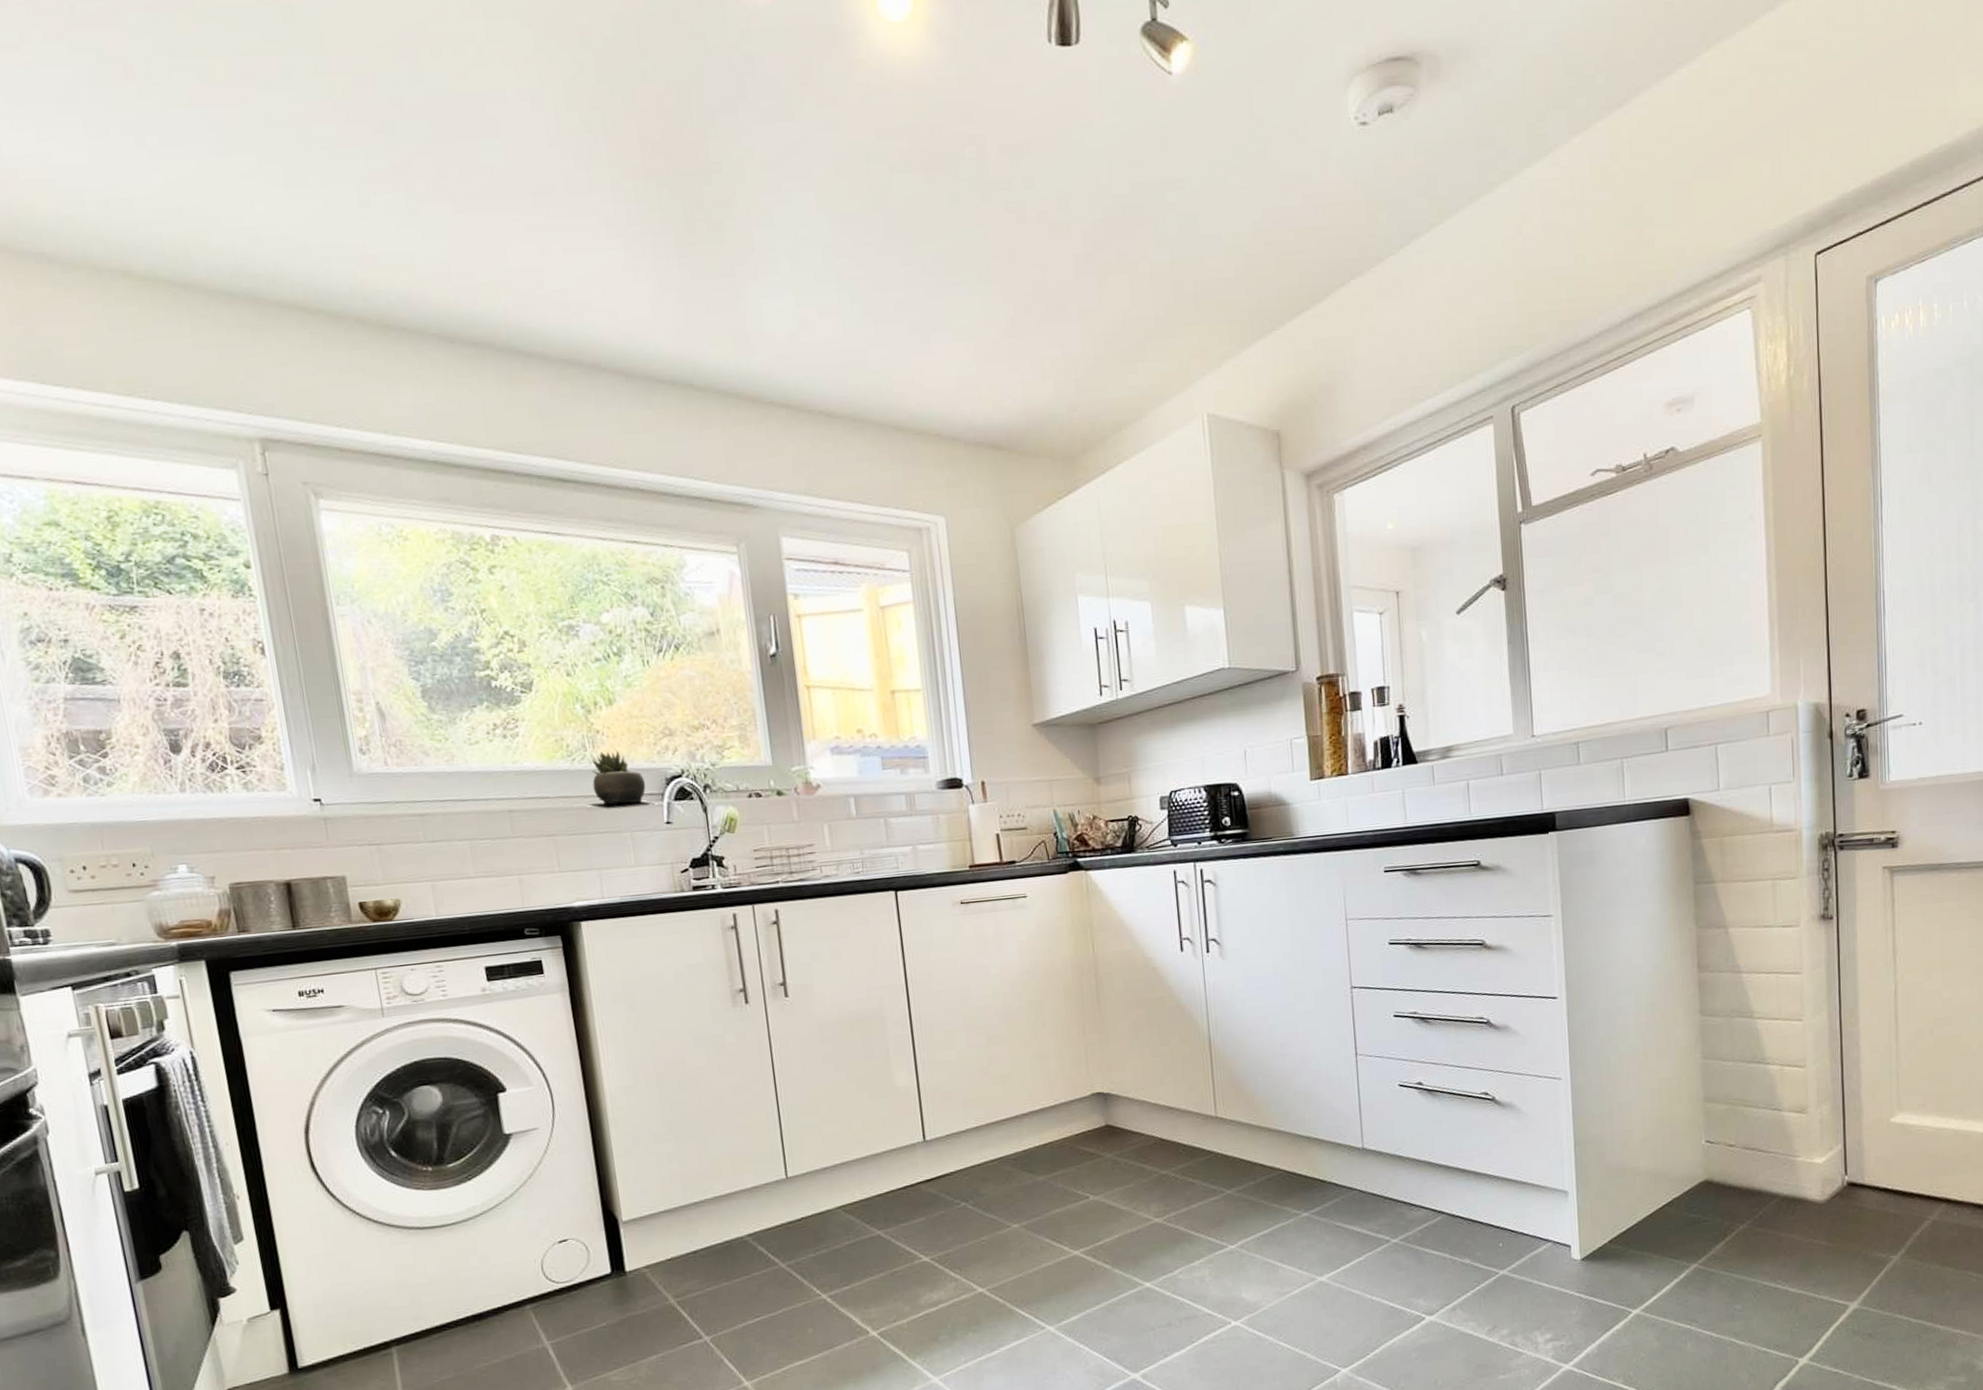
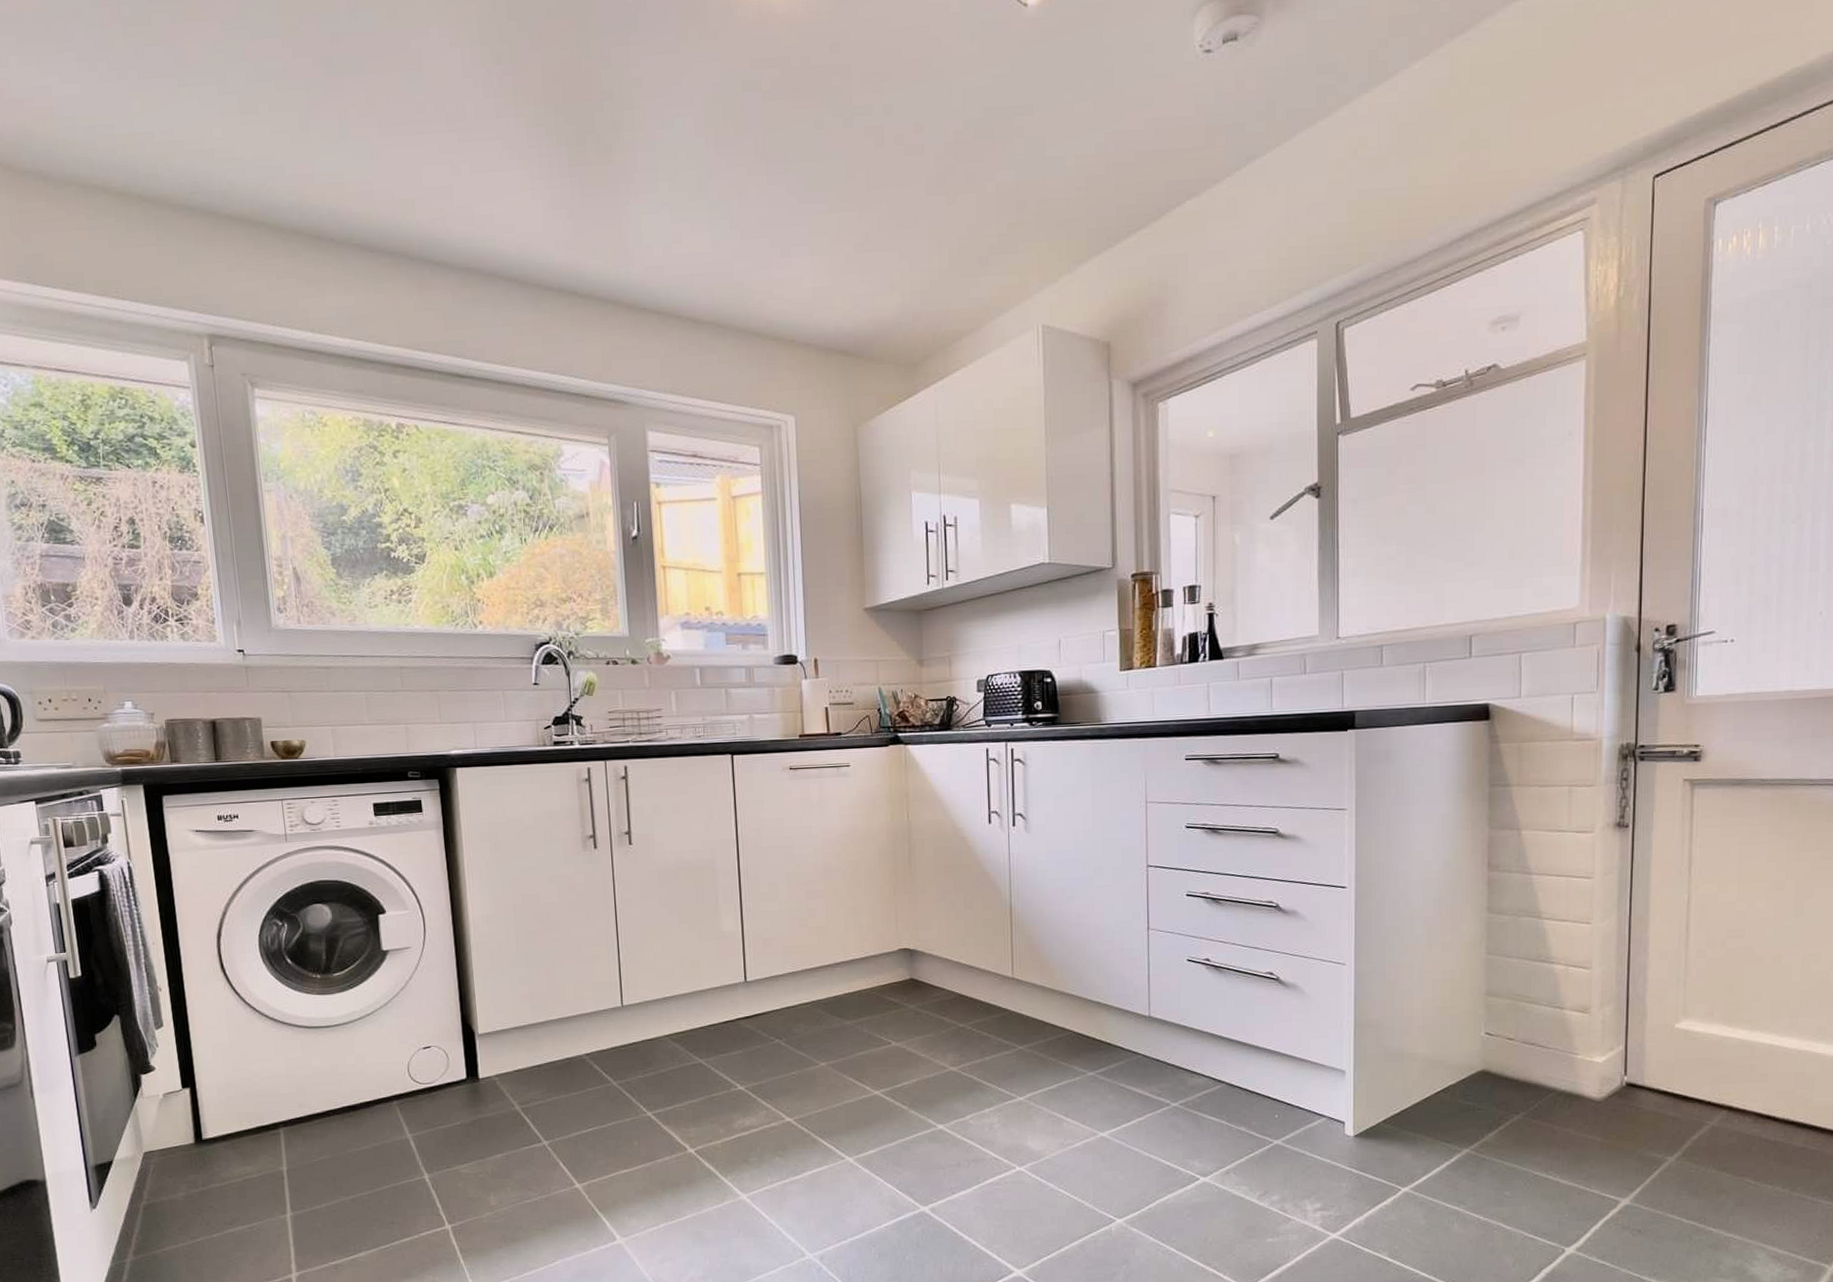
succulent plant: present [587,750,656,809] -> none [467,617,525,670]

